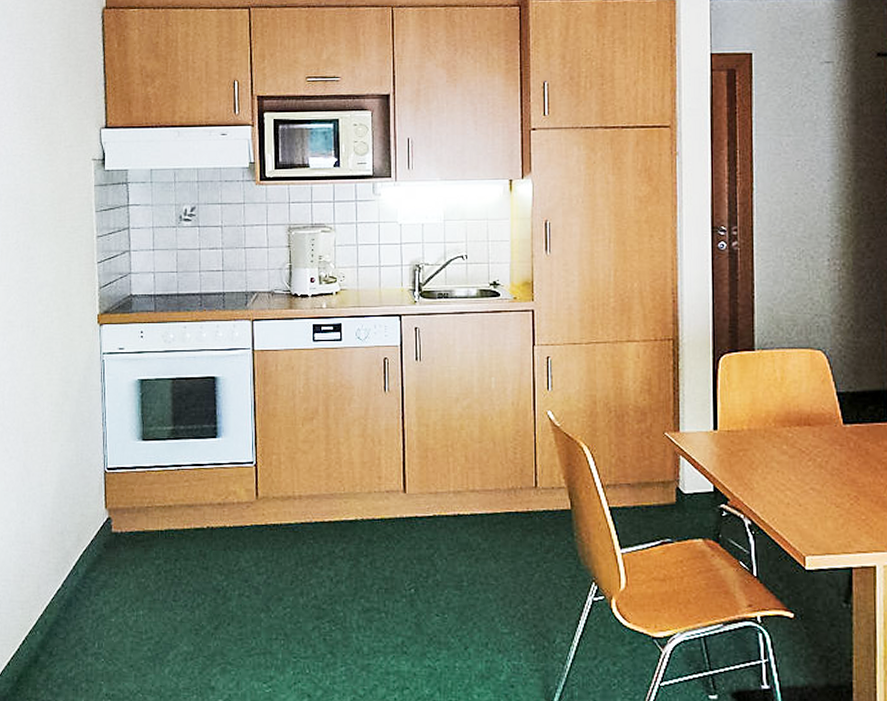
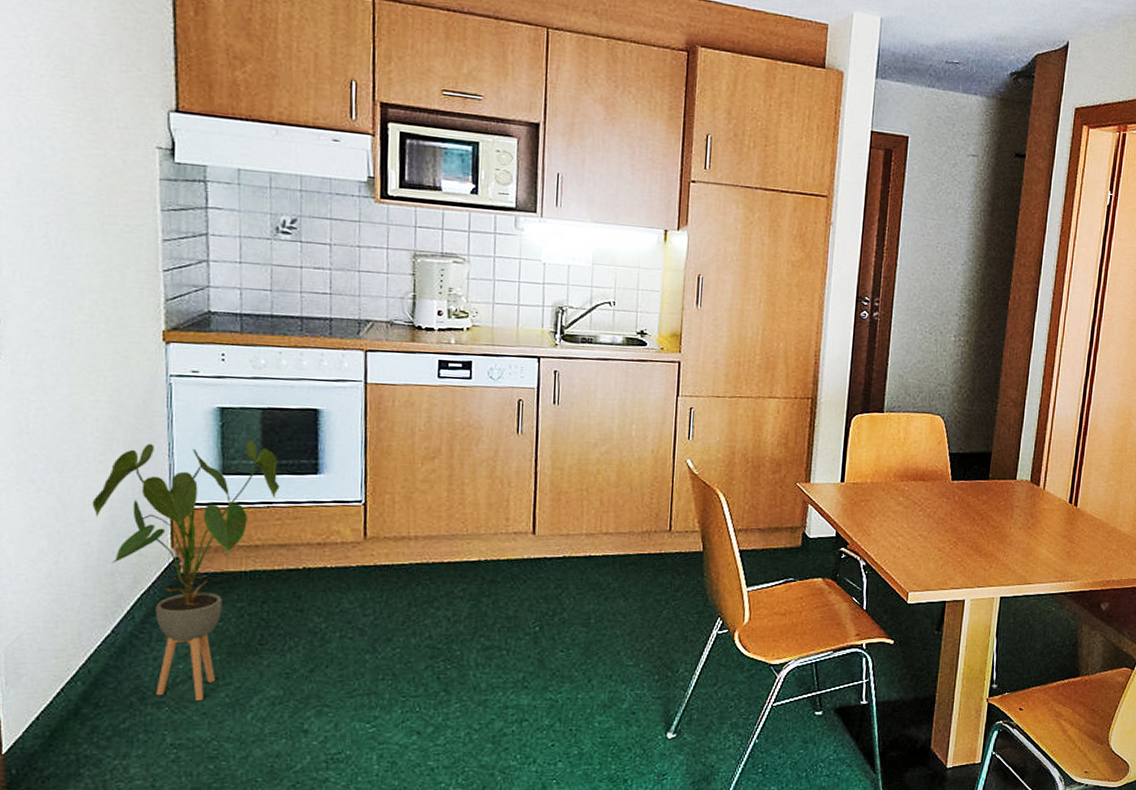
house plant: none [47,407,187,654] -> present [92,439,280,702]

